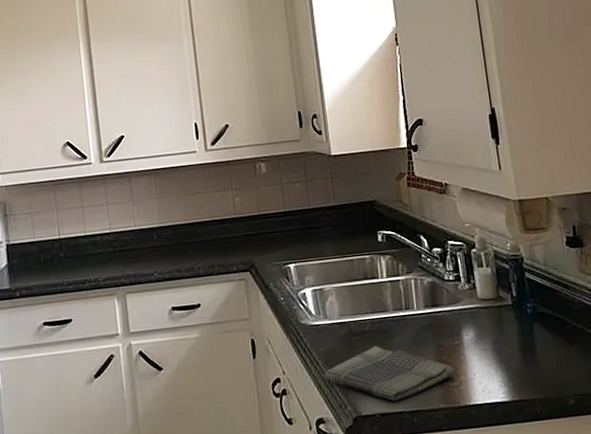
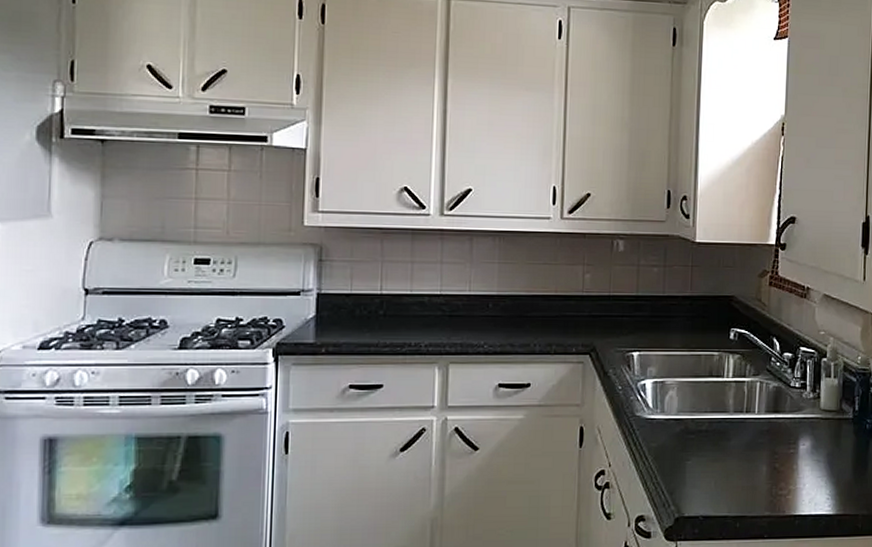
dish towel: present [324,346,455,401] -> none [651,447,786,505]

